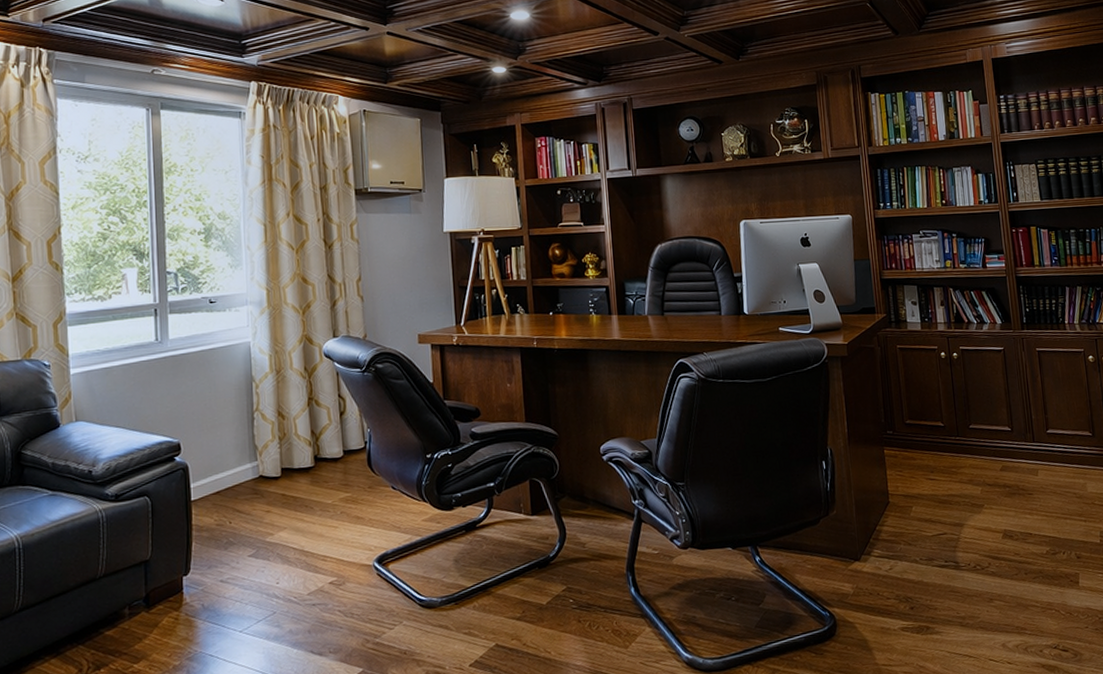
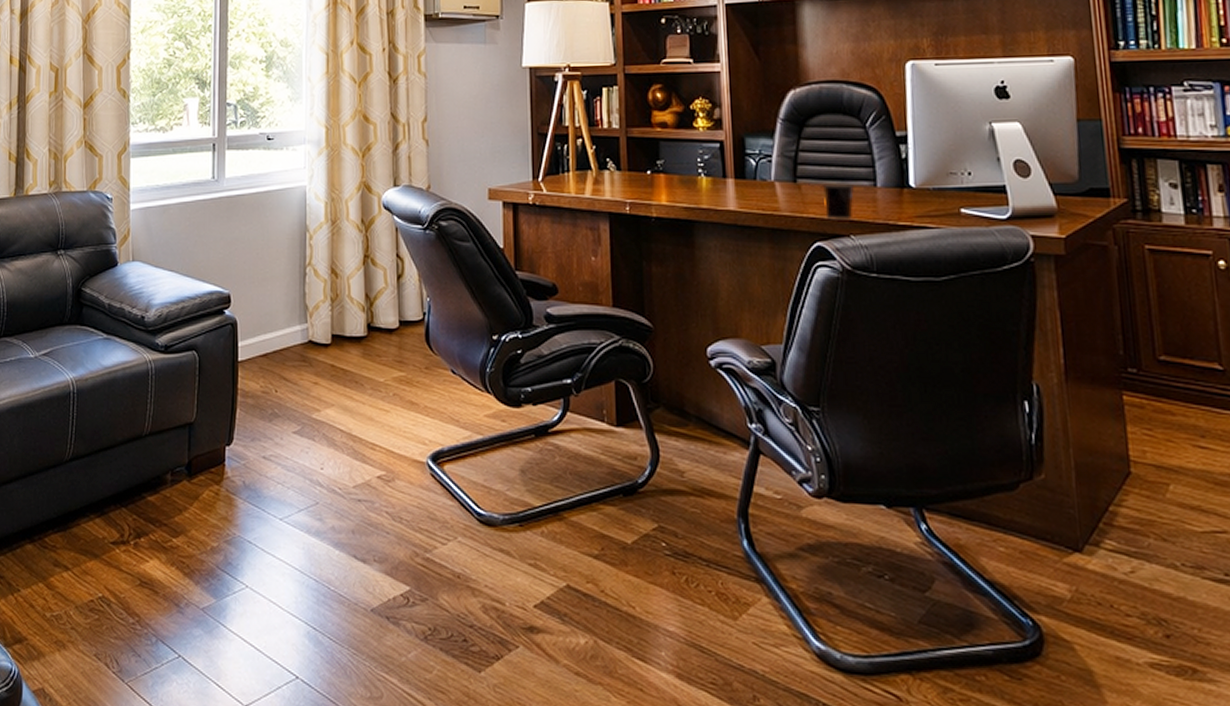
mug: none [683,314,706,342] -> present [822,183,854,221]

